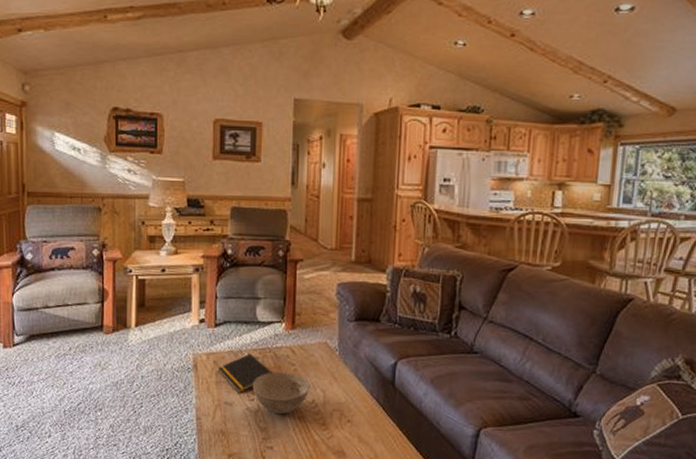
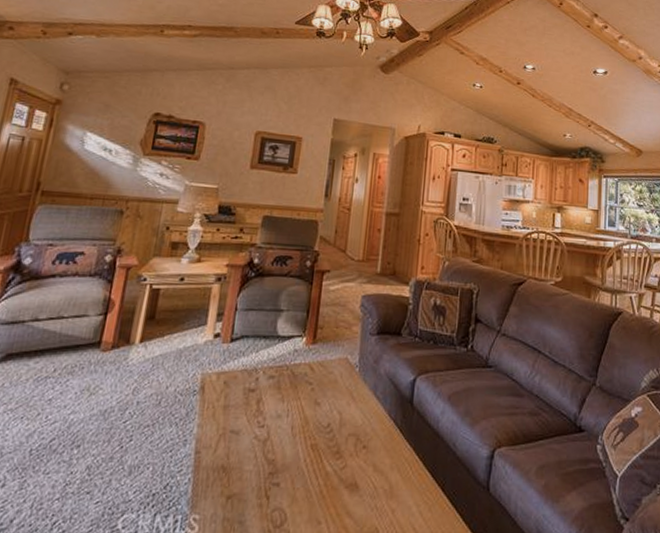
notepad: present [217,353,273,393] -> none [227,372,288,419]
bowl: present [252,372,310,415] -> none [263,392,327,443]

